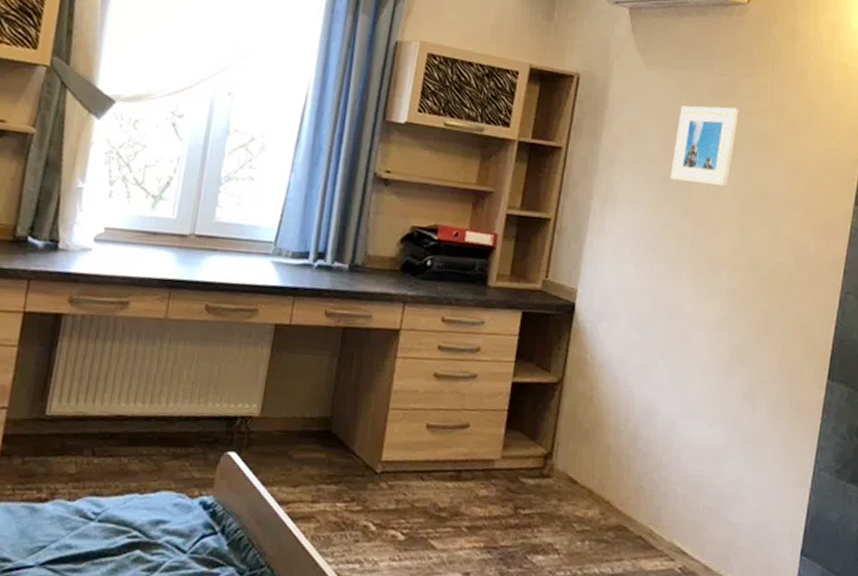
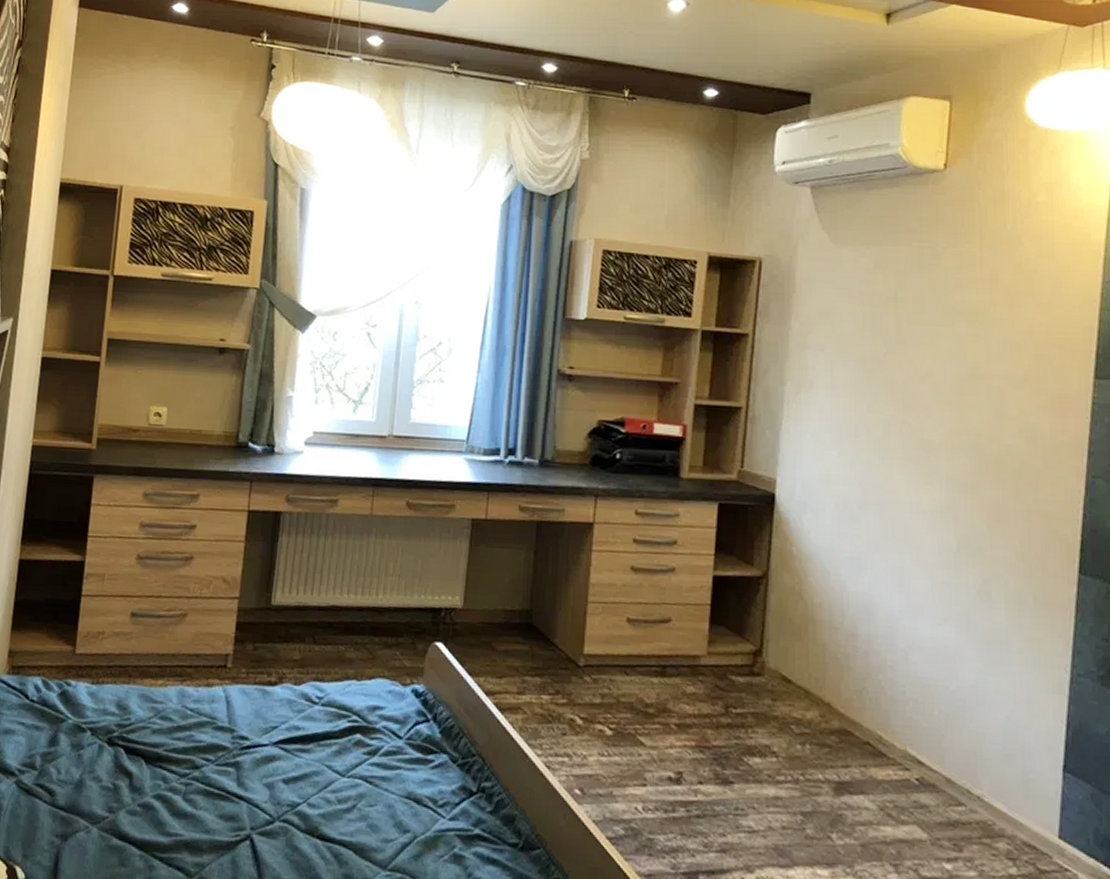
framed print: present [670,105,739,187] -> none [870,281,945,366]

